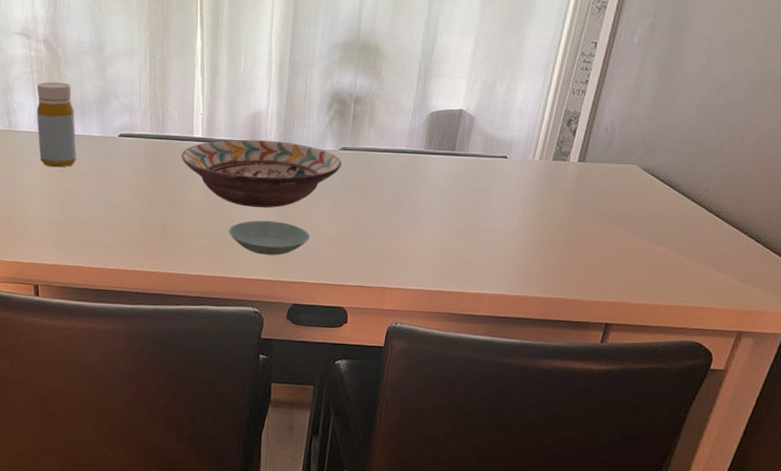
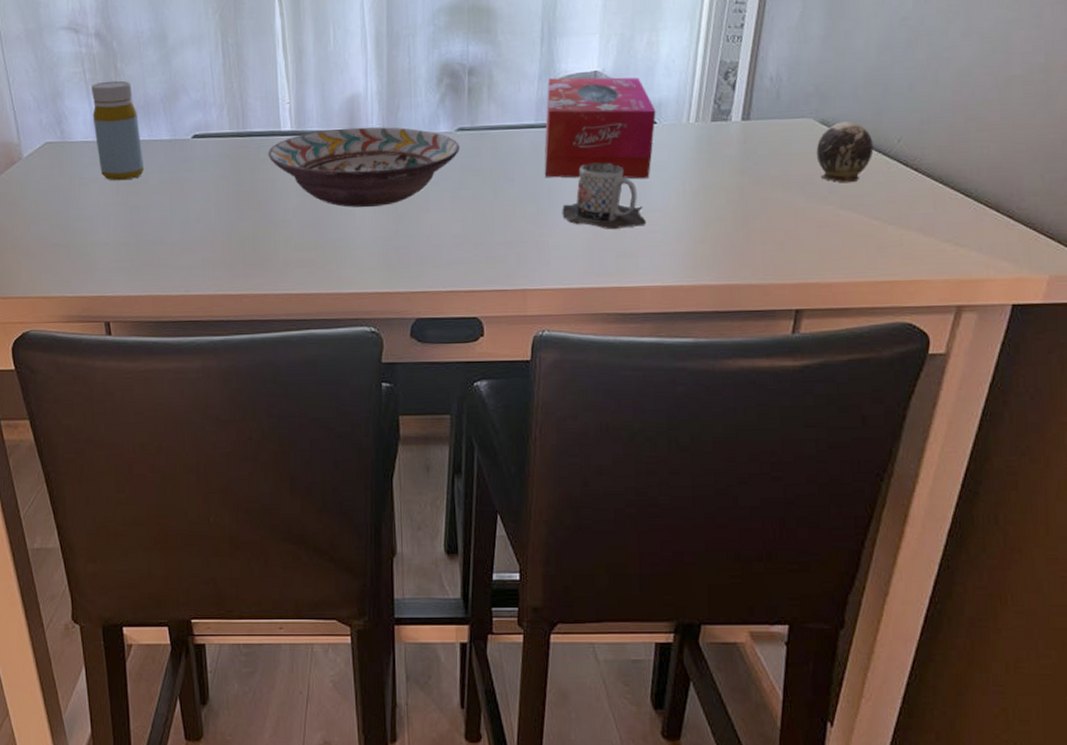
saucer: present [229,220,309,255] -> none [332,221,429,263]
tissue box: none [409,112,508,204] -> present [544,77,656,179]
mug: none [421,187,491,244] -> present [562,162,646,229]
decorative egg: none [636,170,685,222] -> present [816,121,874,183]

